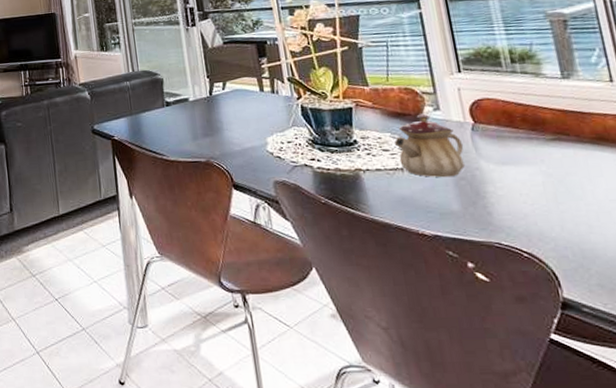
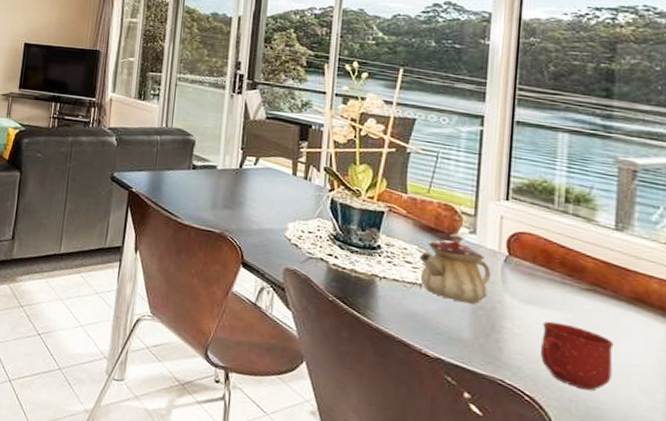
mug: none [521,176,597,235] -> present [541,321,614,391]

